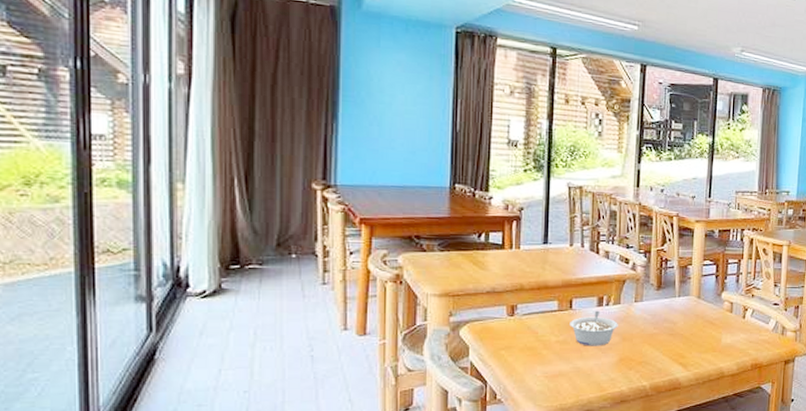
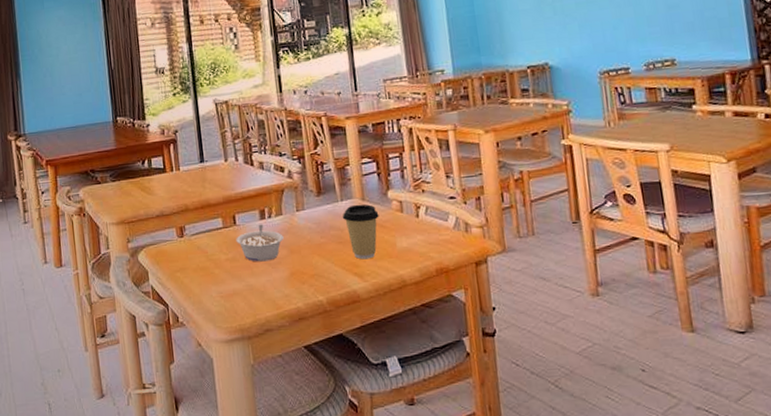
coffee cup: none [677,301,711,352] -> present [342,204,379,260]

